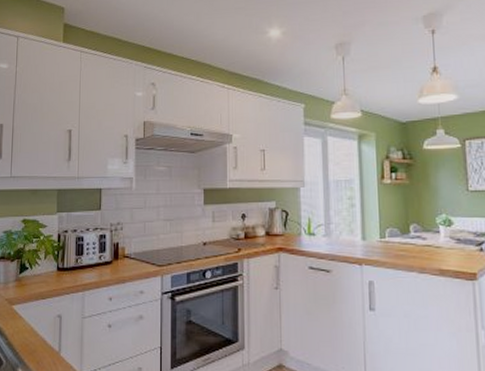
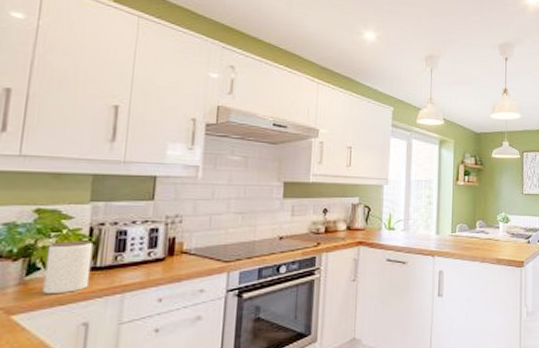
jar: none [30,245,61,290] -> present [42,240,94,295]

